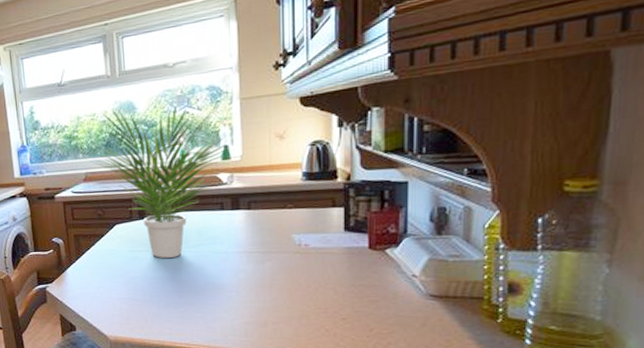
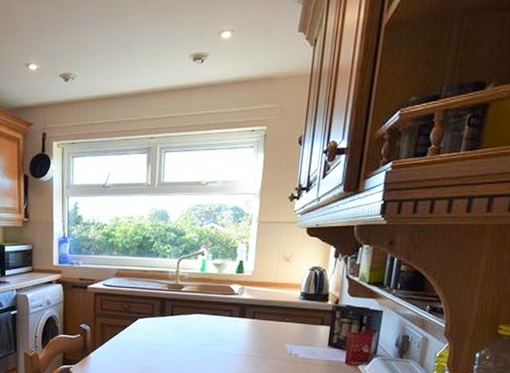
potted plant: present [89,100,228,259] -> none [122,215,243,354]

